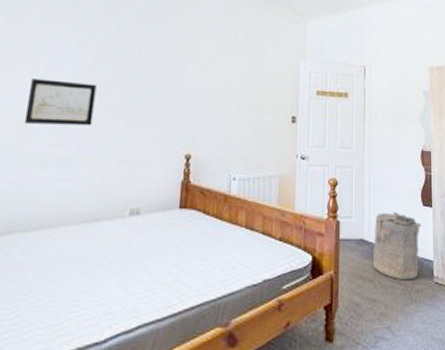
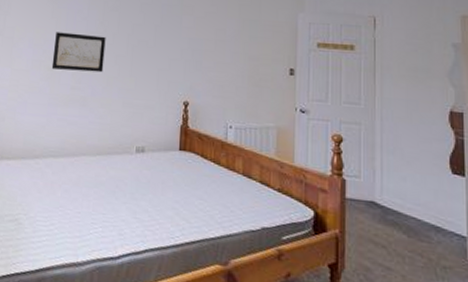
laundry hamper: present [374,212,422,281] -> none [387,175,450,254]

